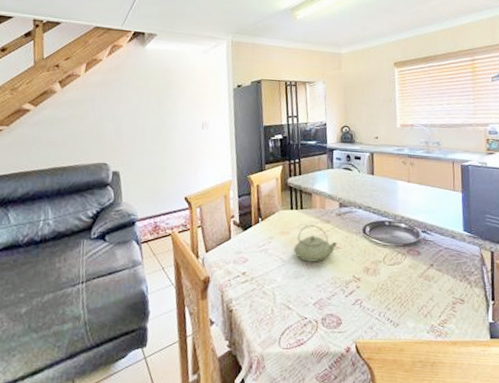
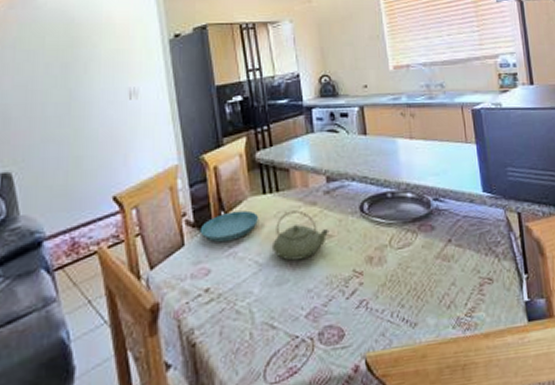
saucer: none [242,219,285,241] -> present [200,210,258,243]

